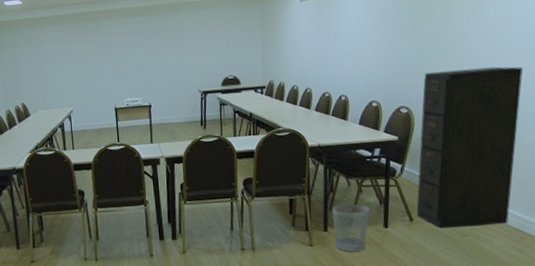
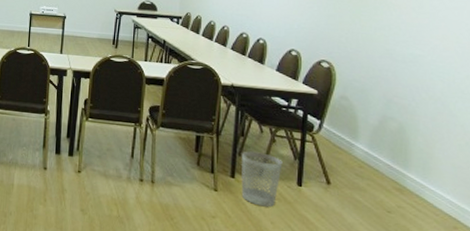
filing cabinet: present [416,66,524,229] -> none [334,31,457,208]

